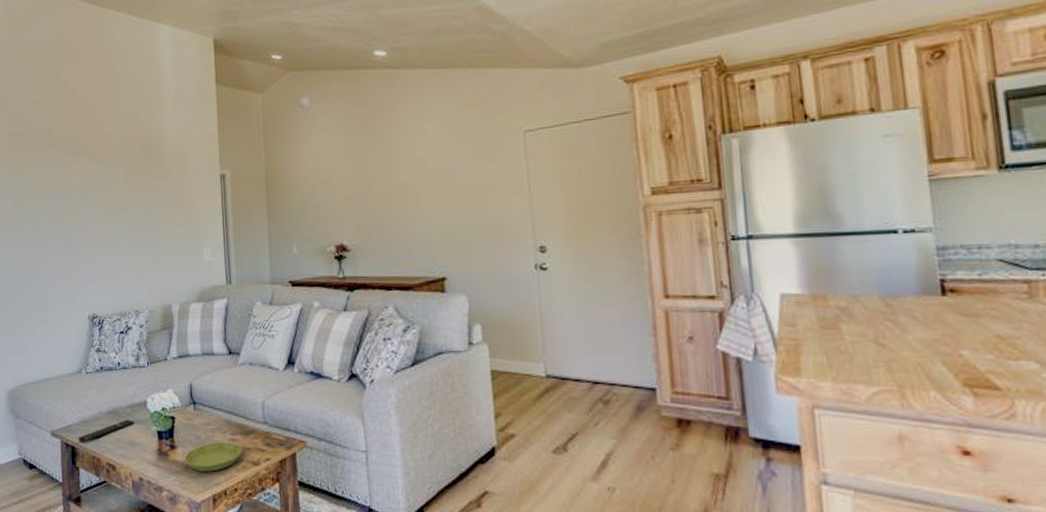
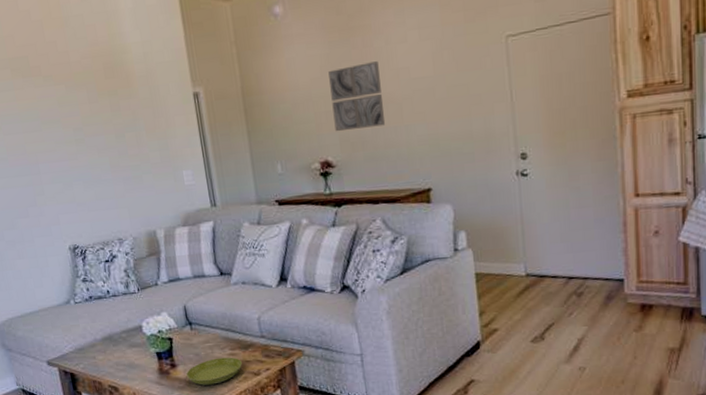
remote control: present [78,419,135,444] -> none [75,344,132,370]
wall art: none [349,151,402,217] -> present [328,61,386,132]

